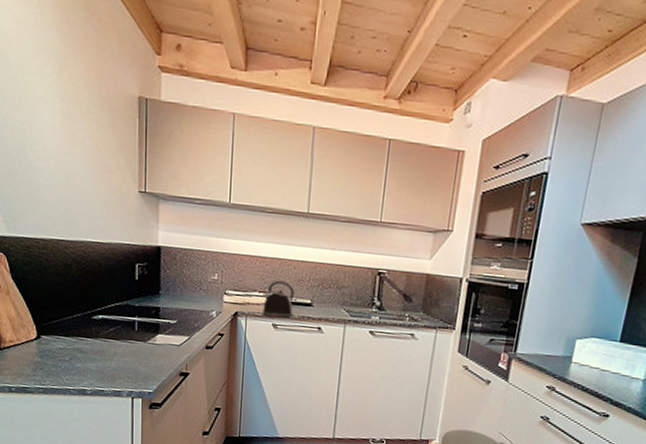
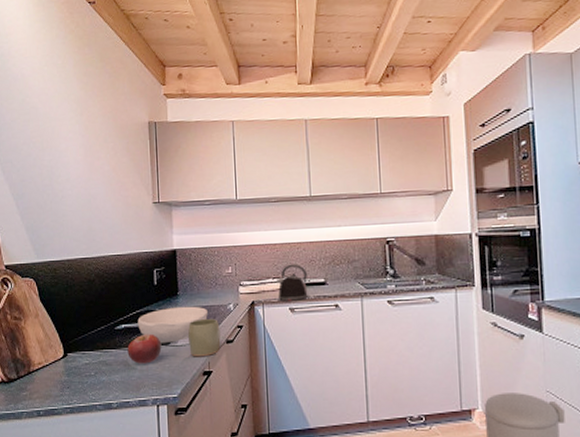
fruit: none [104,327,140,357] -> present [127,333,162,364]
bowl: none [116,305,189,341] -> present [137,306,208,344]
mug: none [167,321,201,359] -> present [187,319,221,357]

